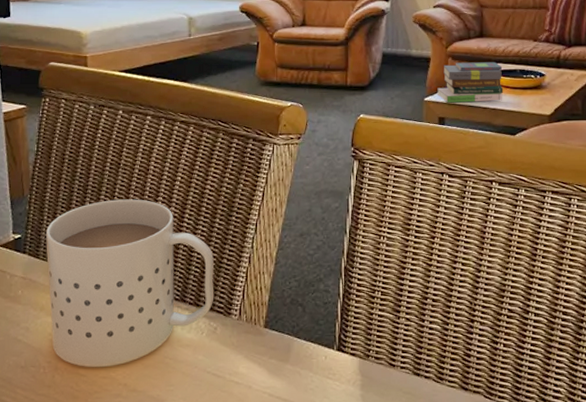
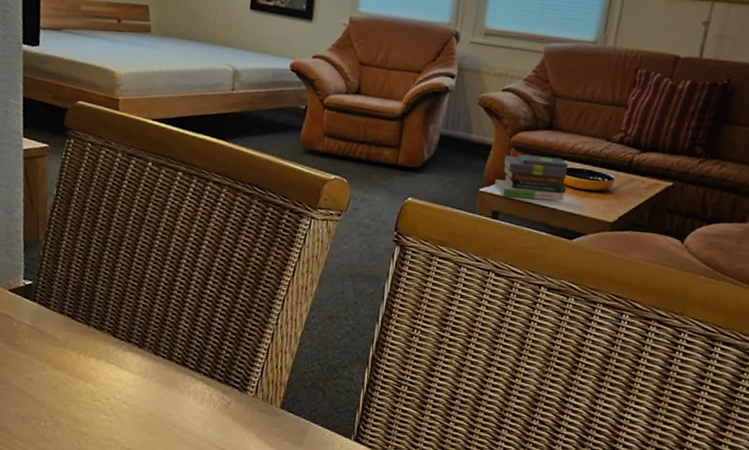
mug: present [45,199,214,368] -> none [55,256,235,429]

